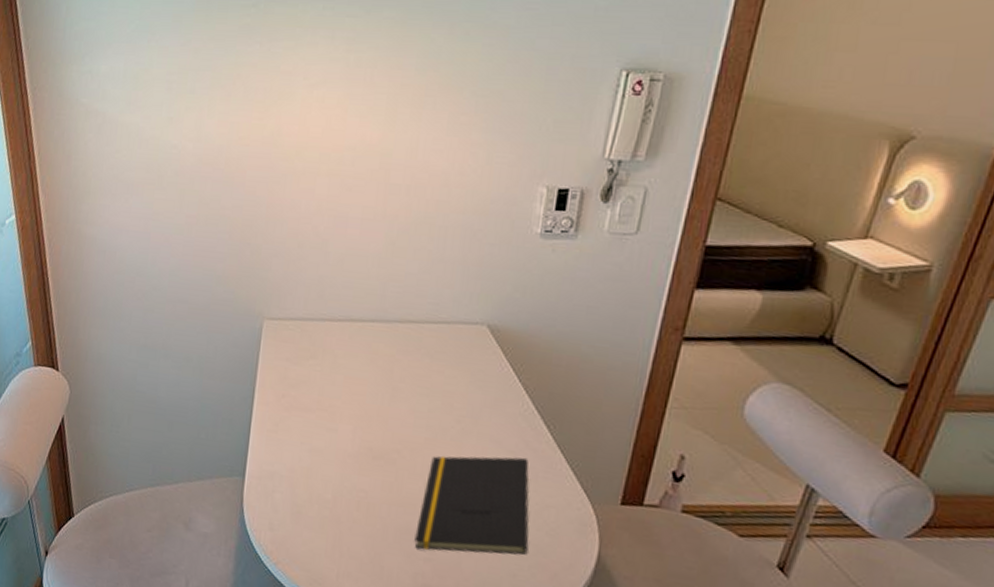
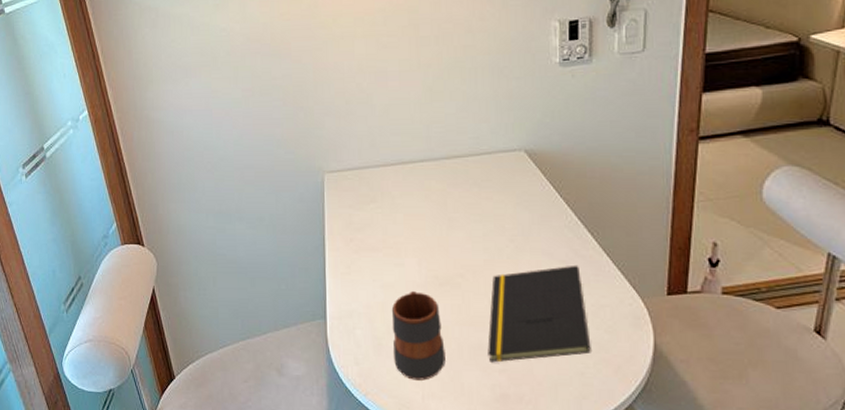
mug: none [311,460,369,558] -> present [391,291,446,381]

